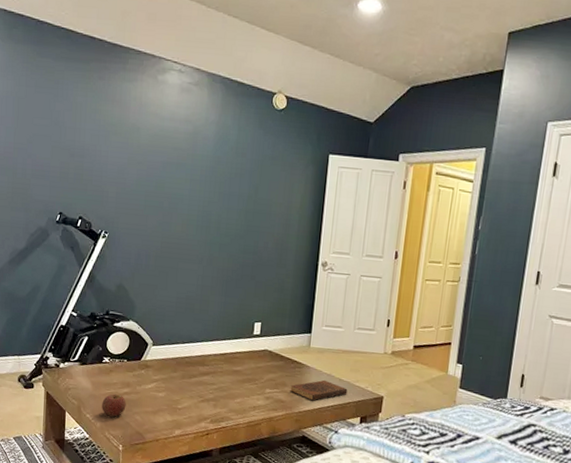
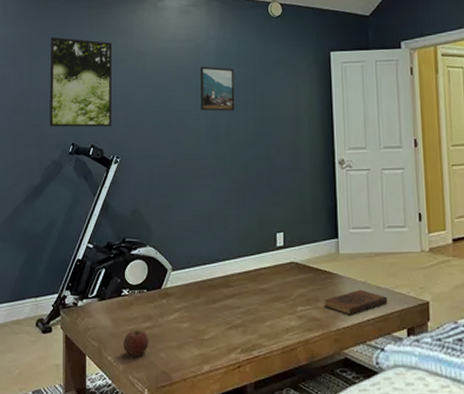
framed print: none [36,96,106,200] -> present [49,37,112,127]
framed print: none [193,151,231,201] -> present [200,66,235,112]

